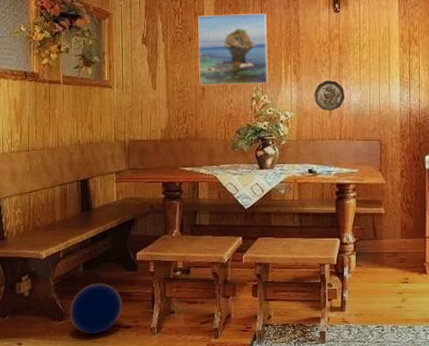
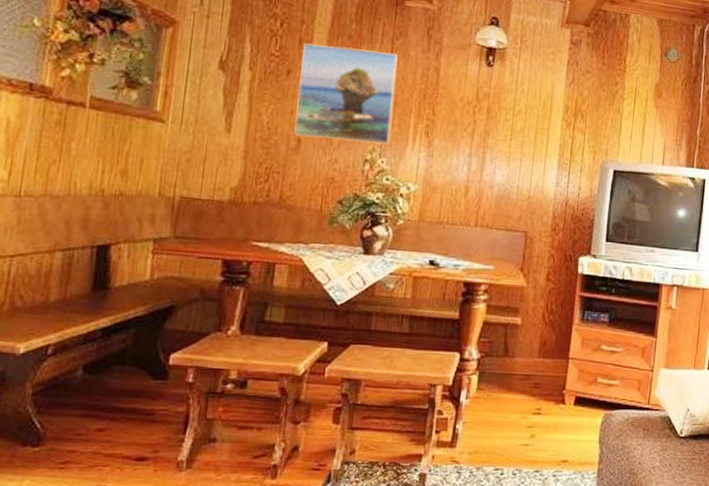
ball: present [69,283,122,334] -> none [50,394,138,467]
decorative plate: present [314,80,345,112] -> none [448,149,488,190]

